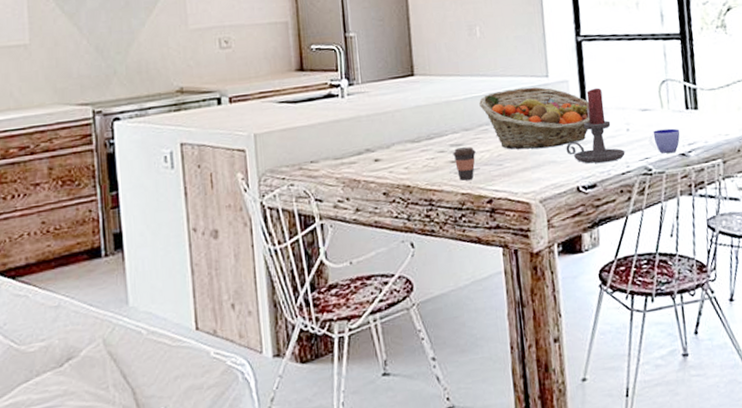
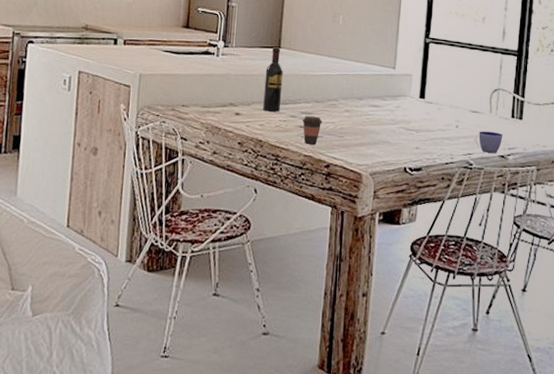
wine bottle: none [401,75,426,151] -> present [263,47,283,112]
fruit basket: present [479,86,590,150] -> none [332,73,427,130]
candle holder: present [566,88,626,164] -> none [400,85,452,152]

